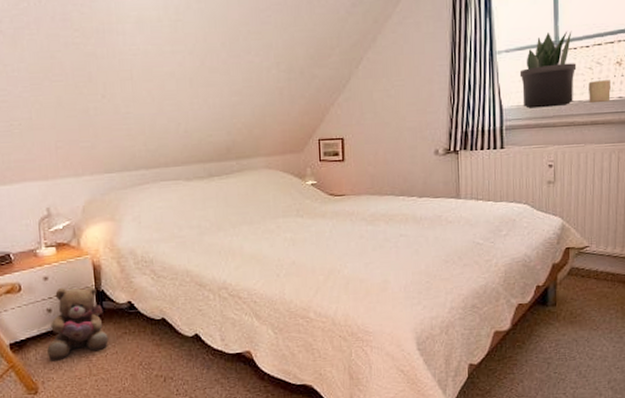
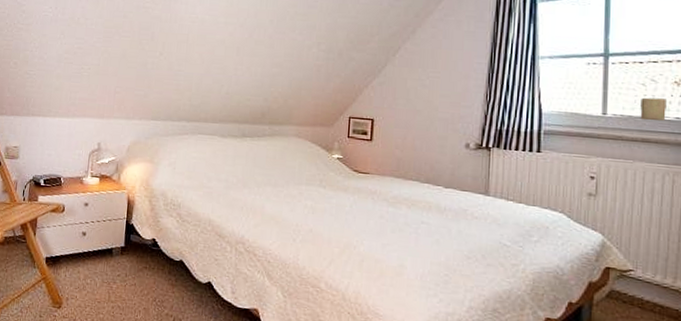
teddy bear: present [47,286,109,361] -> none [75,214,130,282]
planter: present [519,30,577,109] -> none [563,44,628,119]

